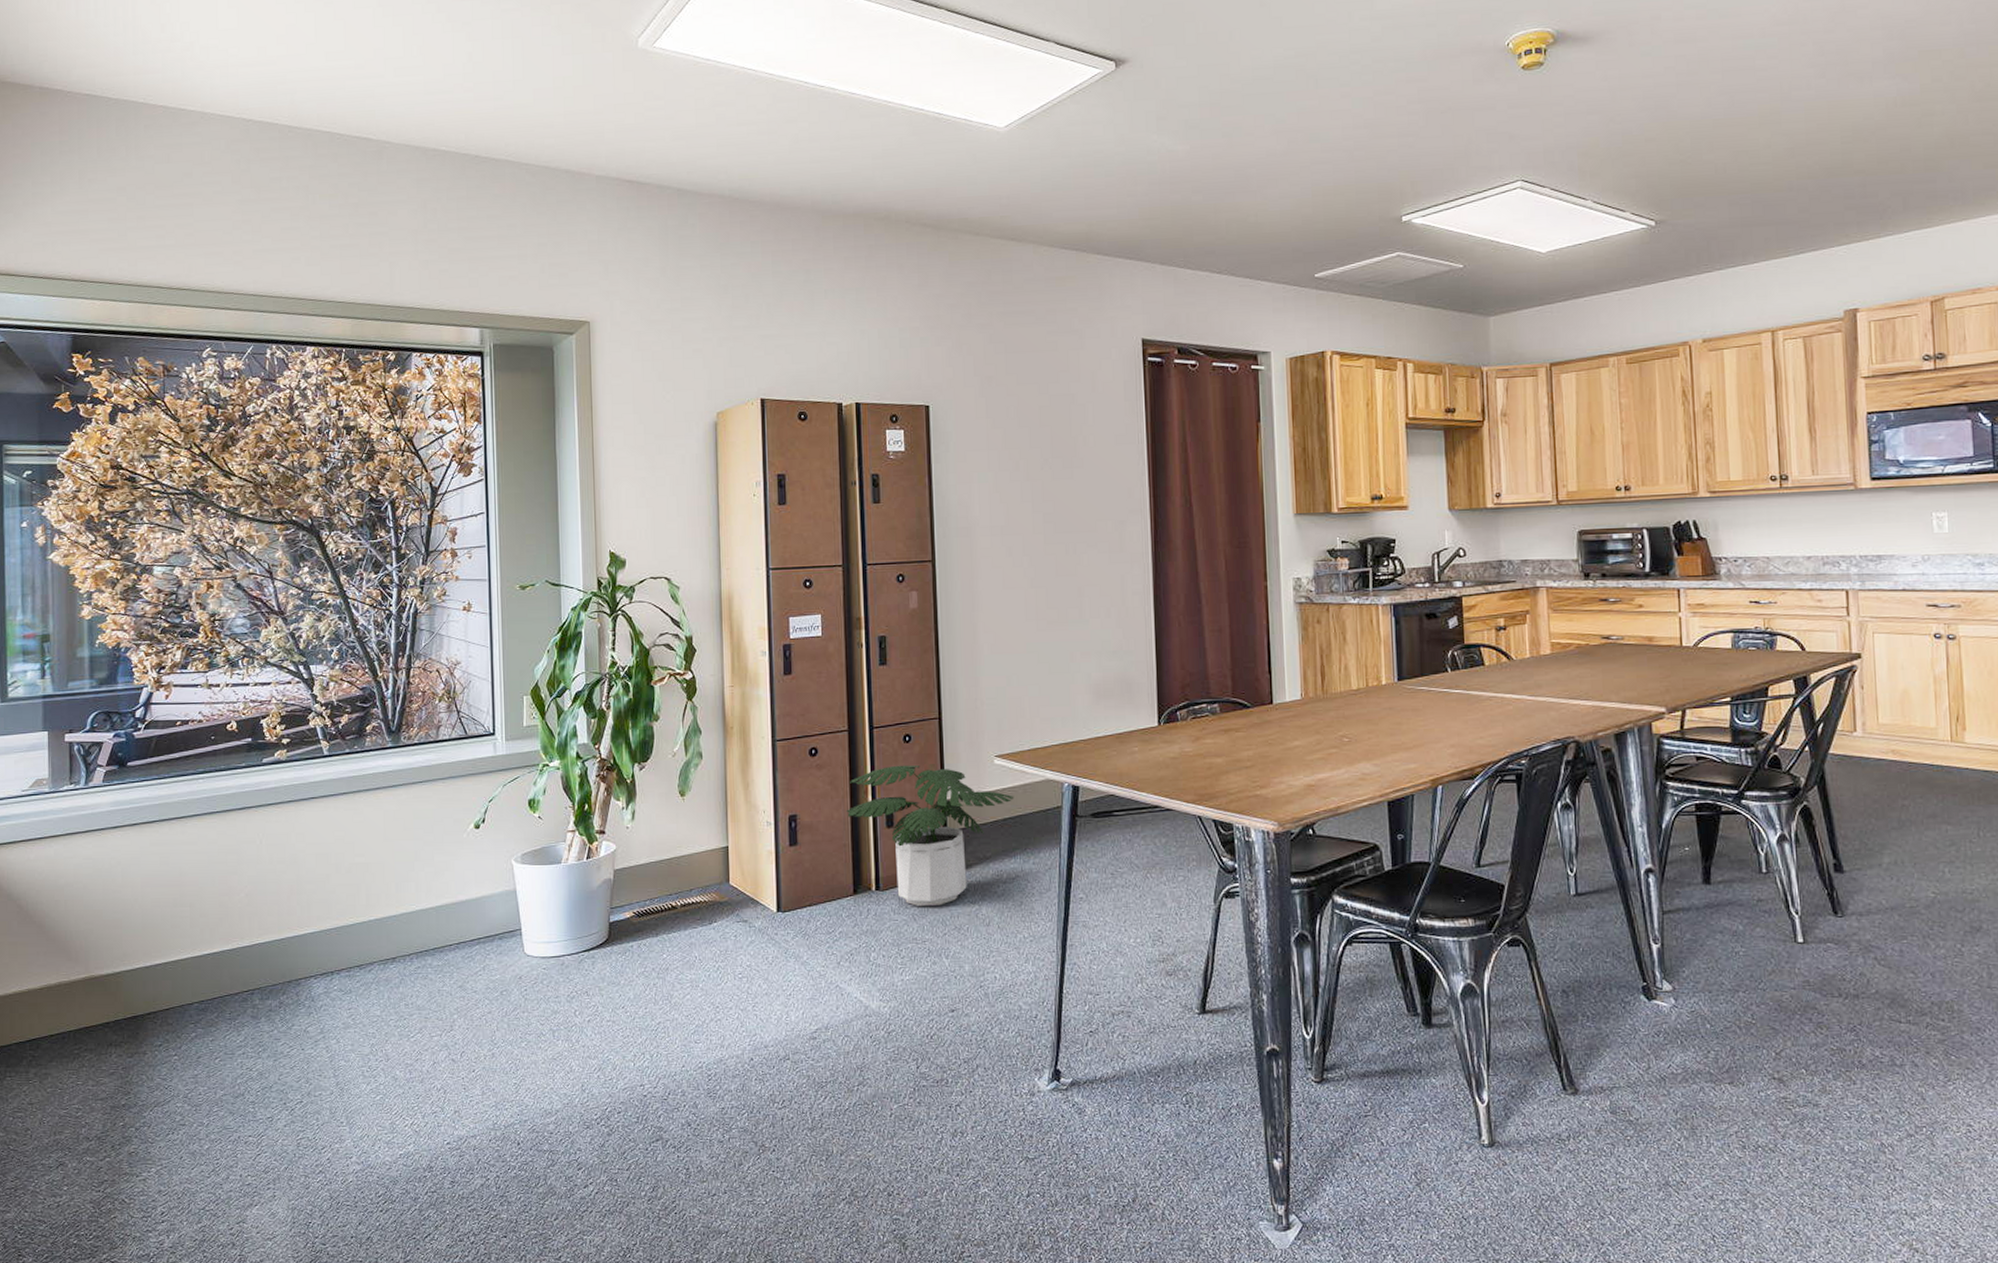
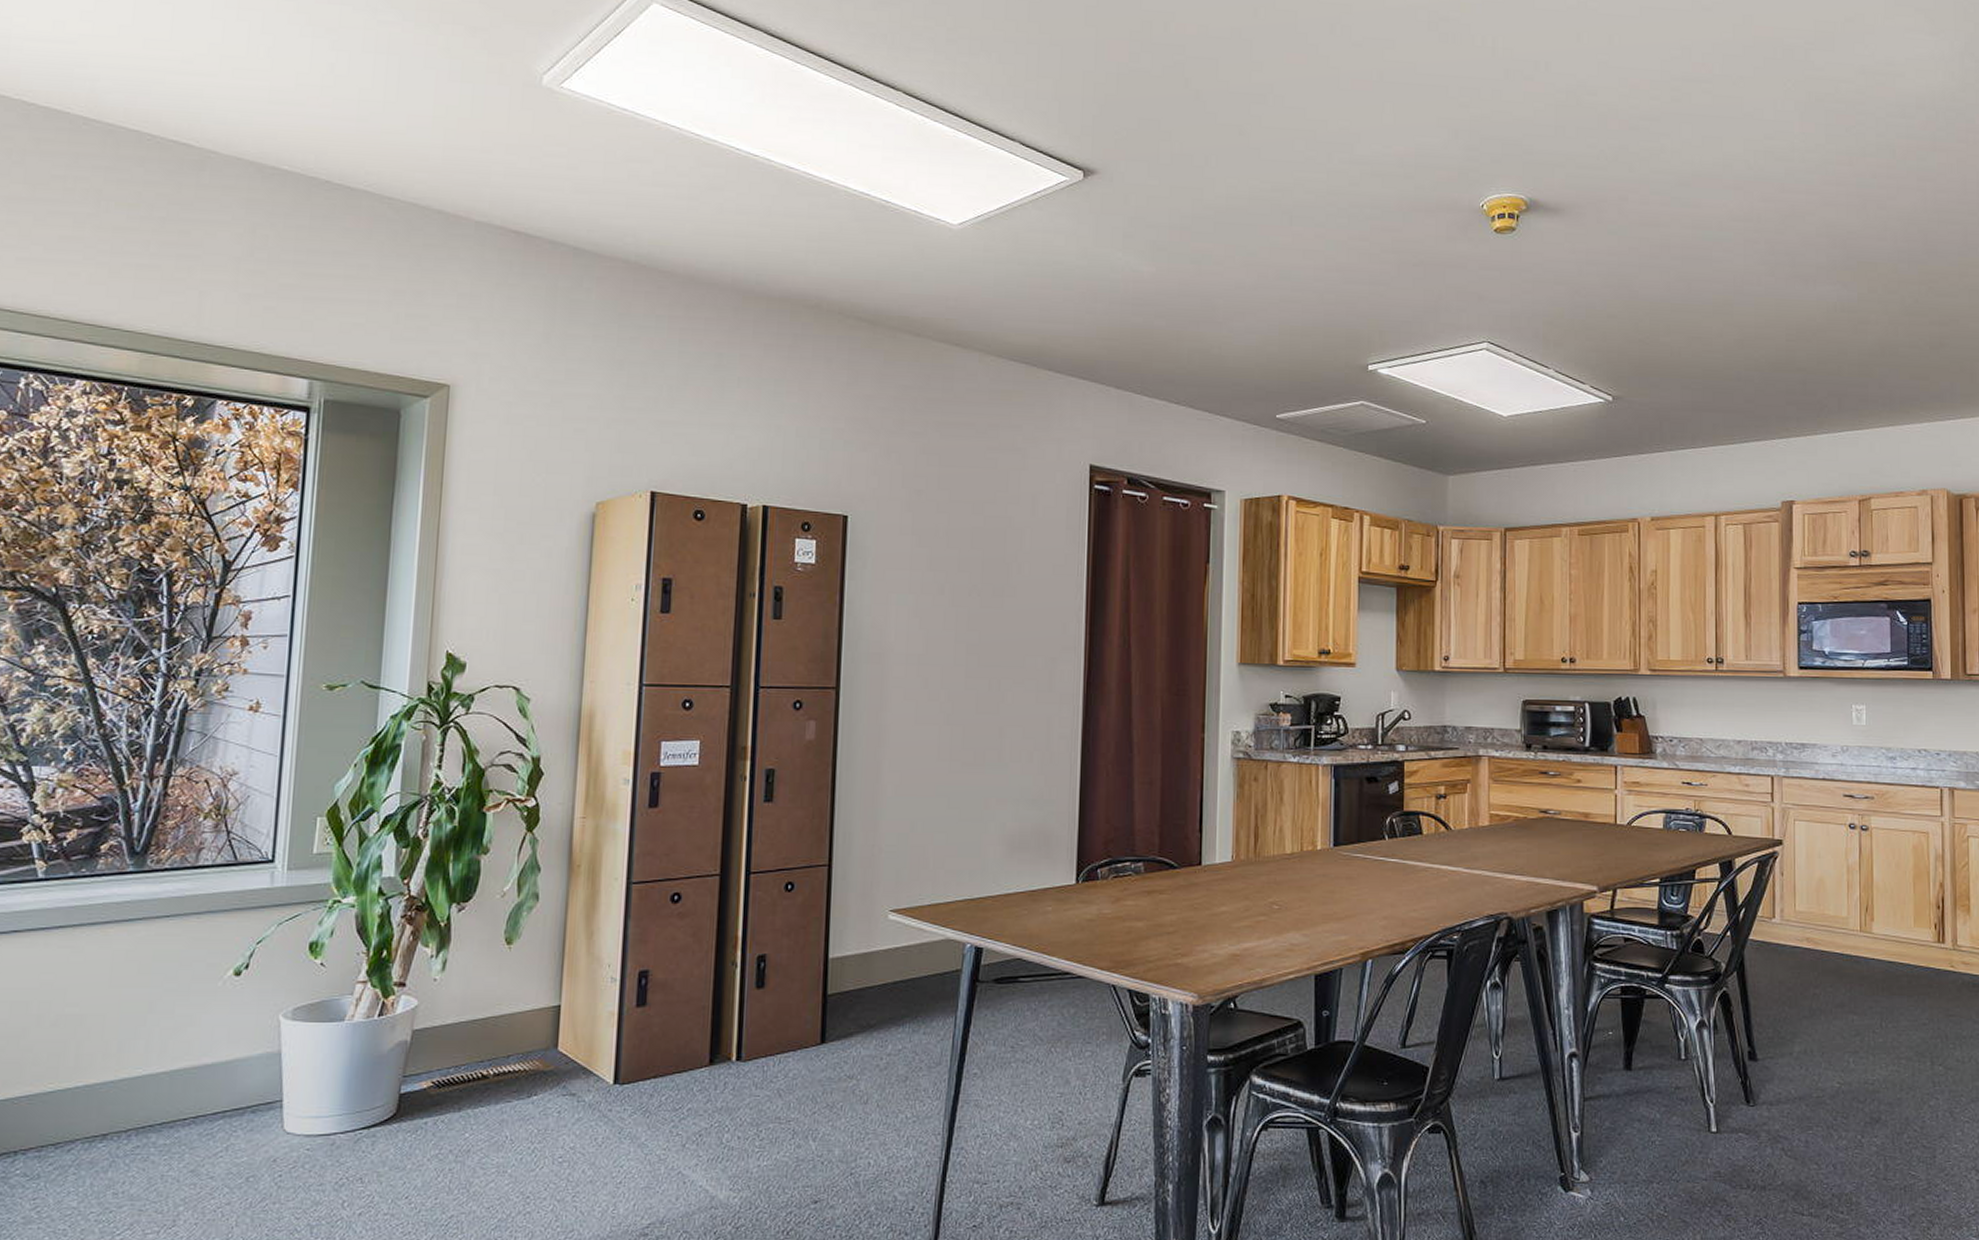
potted plant: present [846,765,1015,907] -> none [709,917,909,1081]

